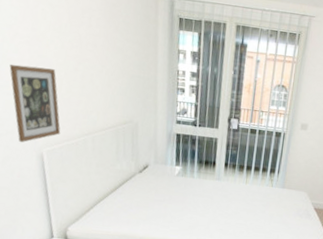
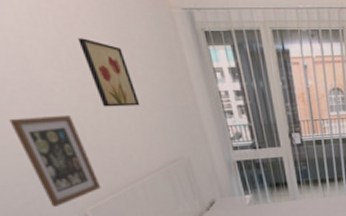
wall art: none [79,9,111,71] -> present [78,38,140,107]

